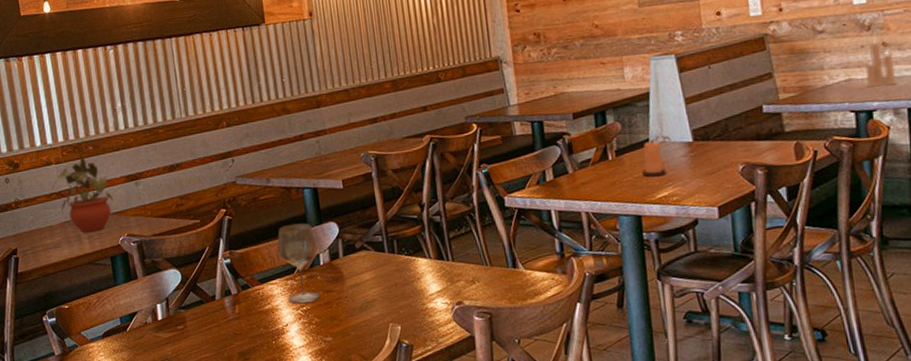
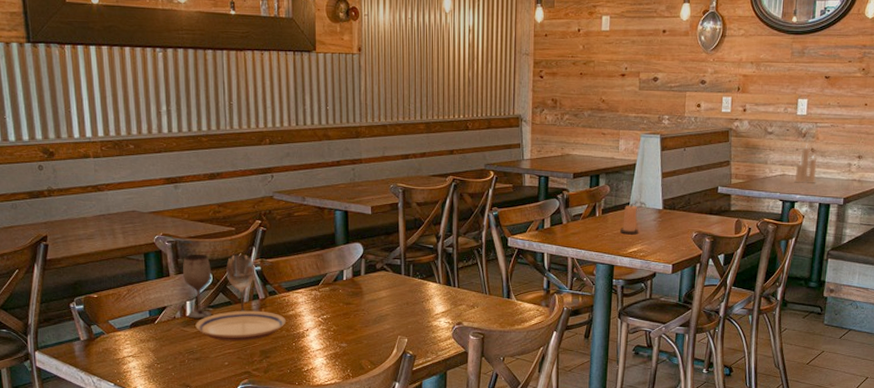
potted plant: present [52,156,114,232] -> none [88,154,151,227]
wineglass: none [150,247,225,323] -> present [183,254,254,319]
plate: none [168,307,263,345] -> present [195,310,286,342]
wine glass: present [277,223,320,304] -> none [305,241,343,313]

